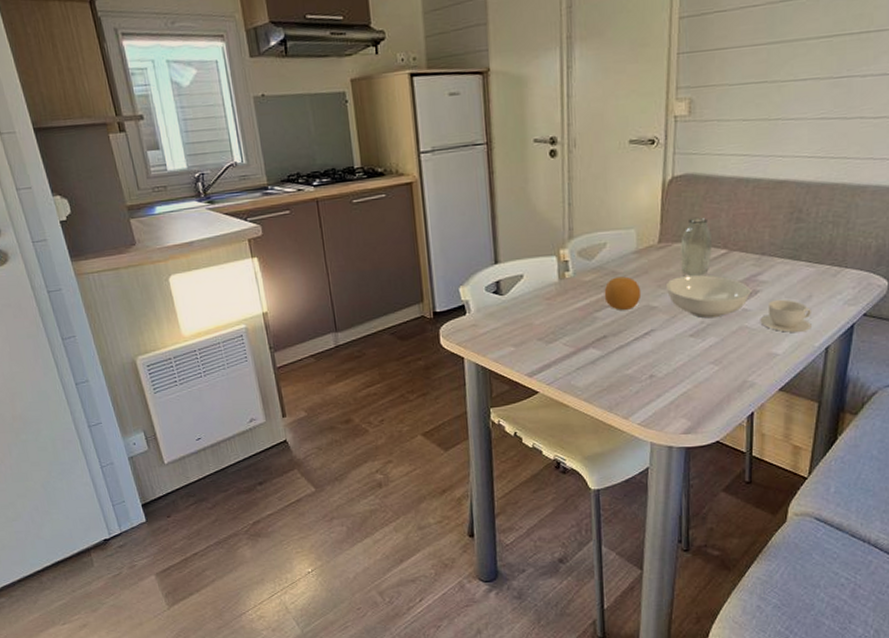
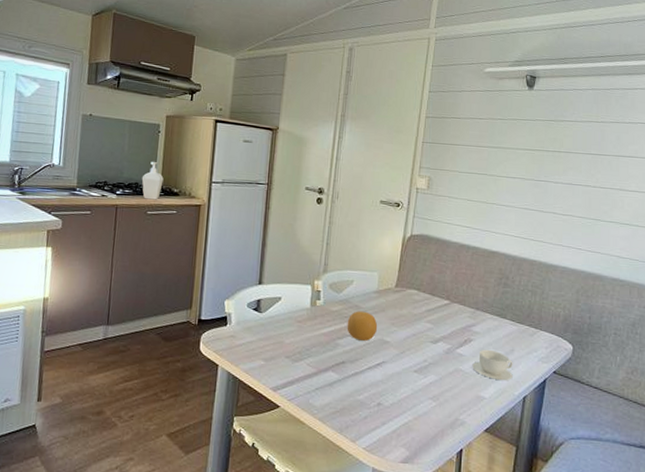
soap bottle: none [338,138,364,186] -> present [141,161,164,200]
bowl: present [665,275,752,319] -> none [398,318,467,359]
vase: present [679,217,712,278] -> none [411,270,438,321]

